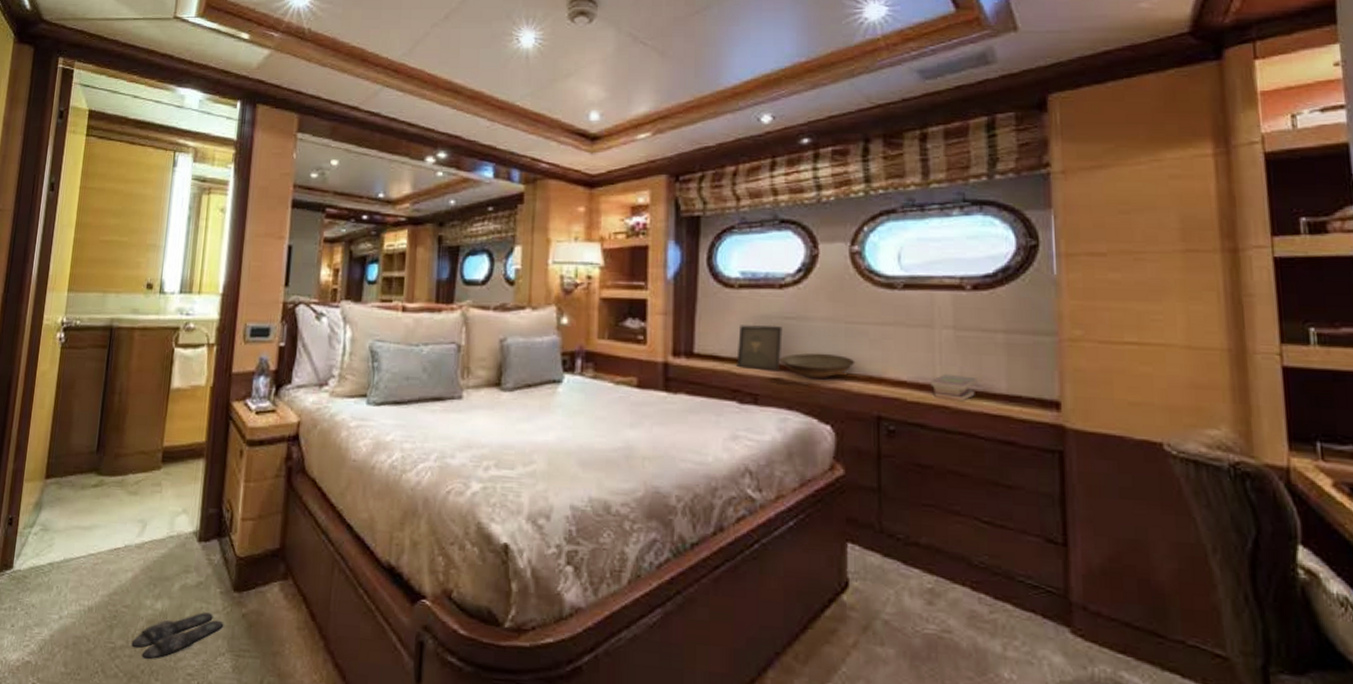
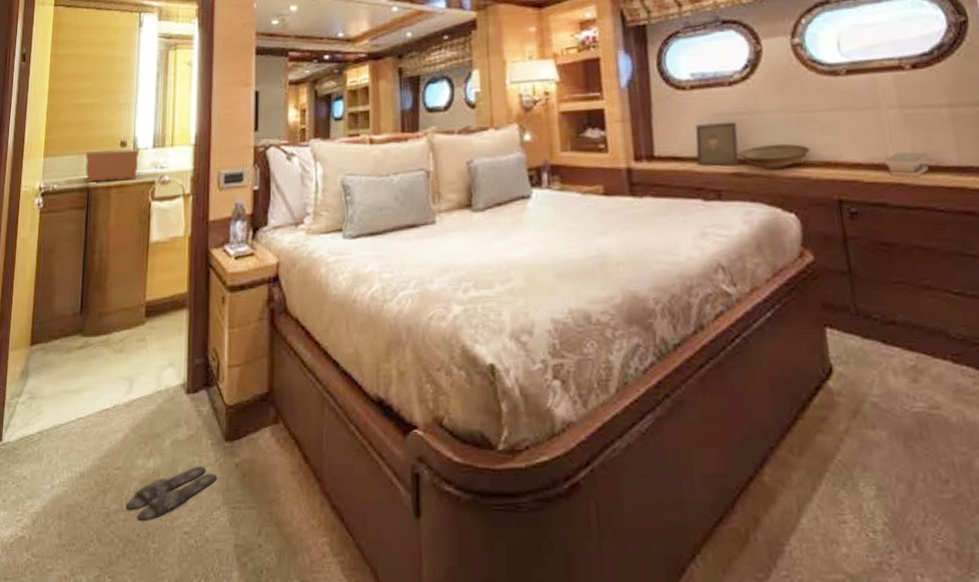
decorative box: none [109,290,167,324] -> present [85,149,140,184]

